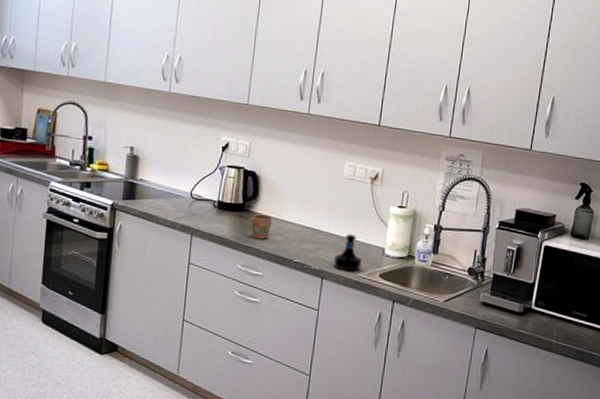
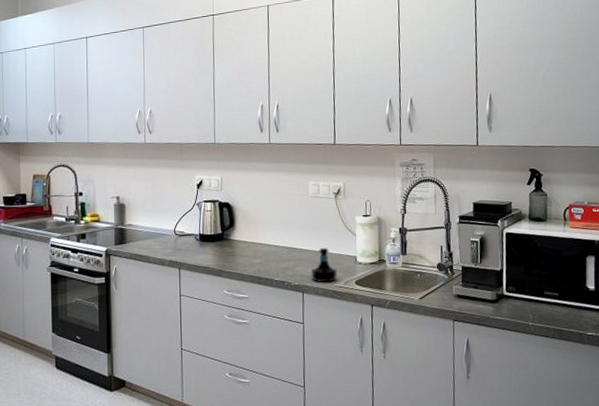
mug: present [248,214,272,239] -> none [228,240,250,264]

